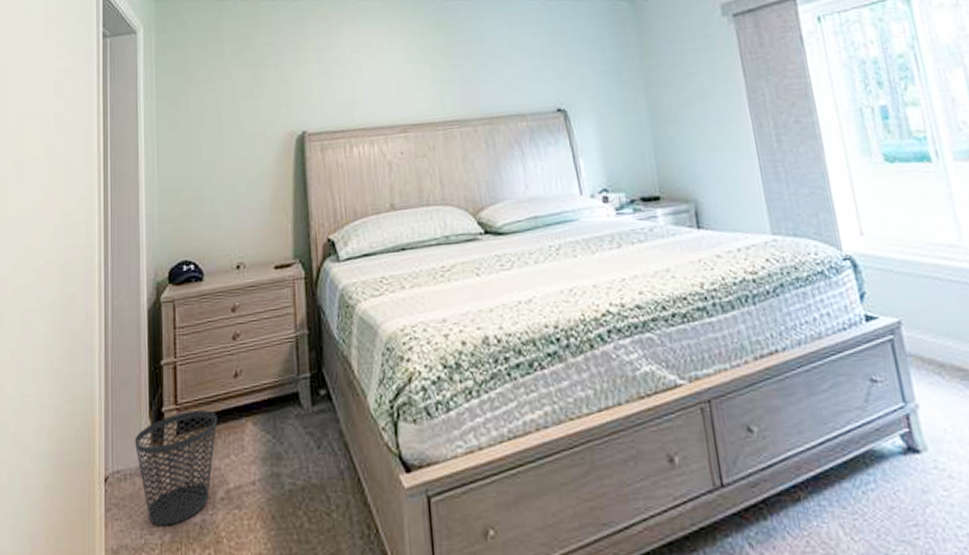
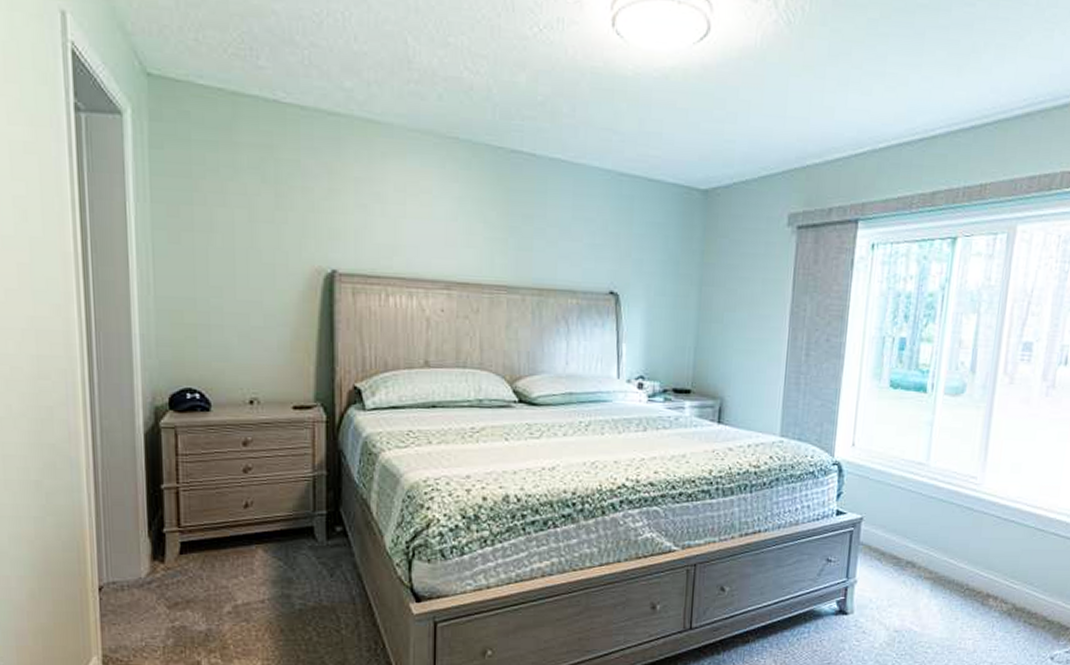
wastebasket: present [135,410,218,526] -> none [132,534,225,632]

